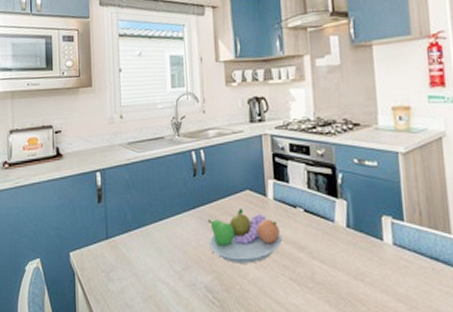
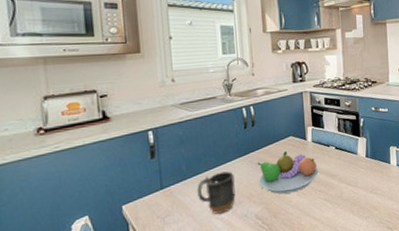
mug: none [142,227,183,277] -> present [197,171,236,214]

